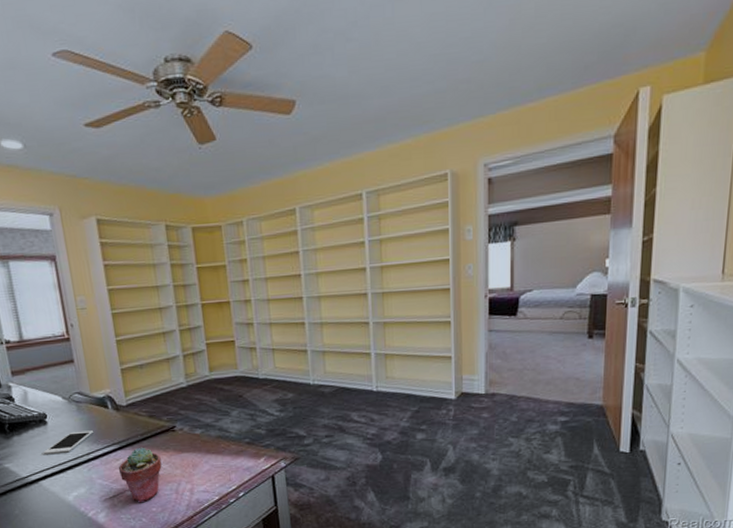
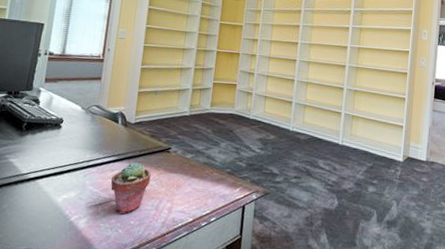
cell phone: present [44,430,93,454] -> none [49,138,99,157]

